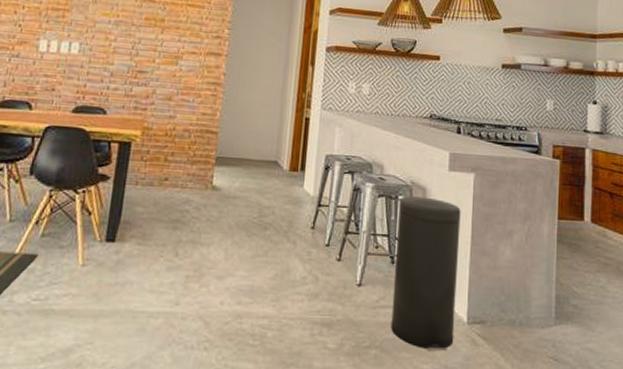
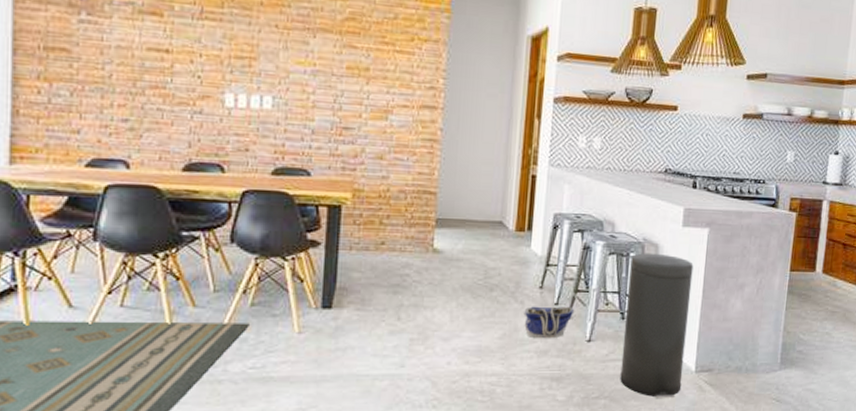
tote bag: none [296,247,344,281] -> present [524,306,574,339]

